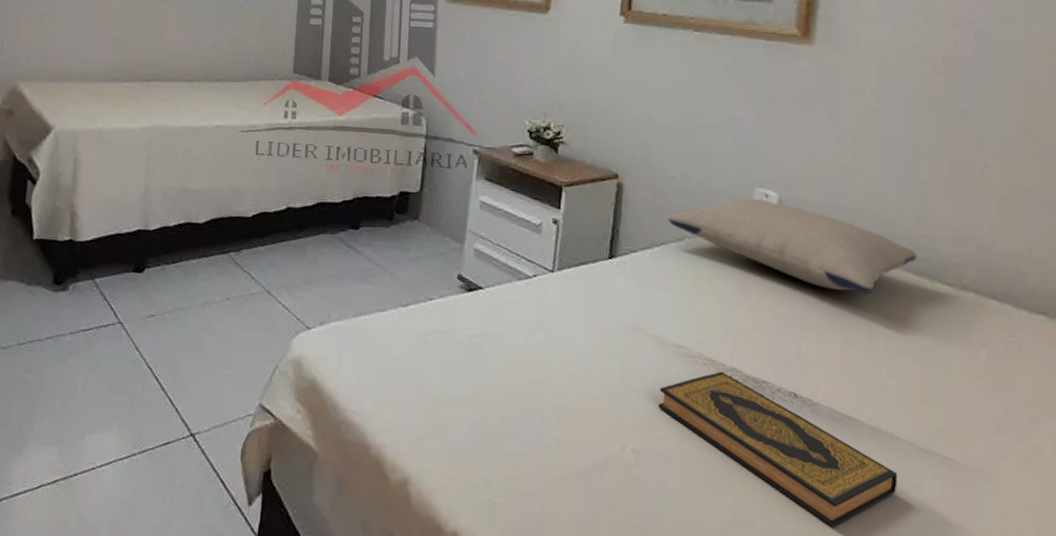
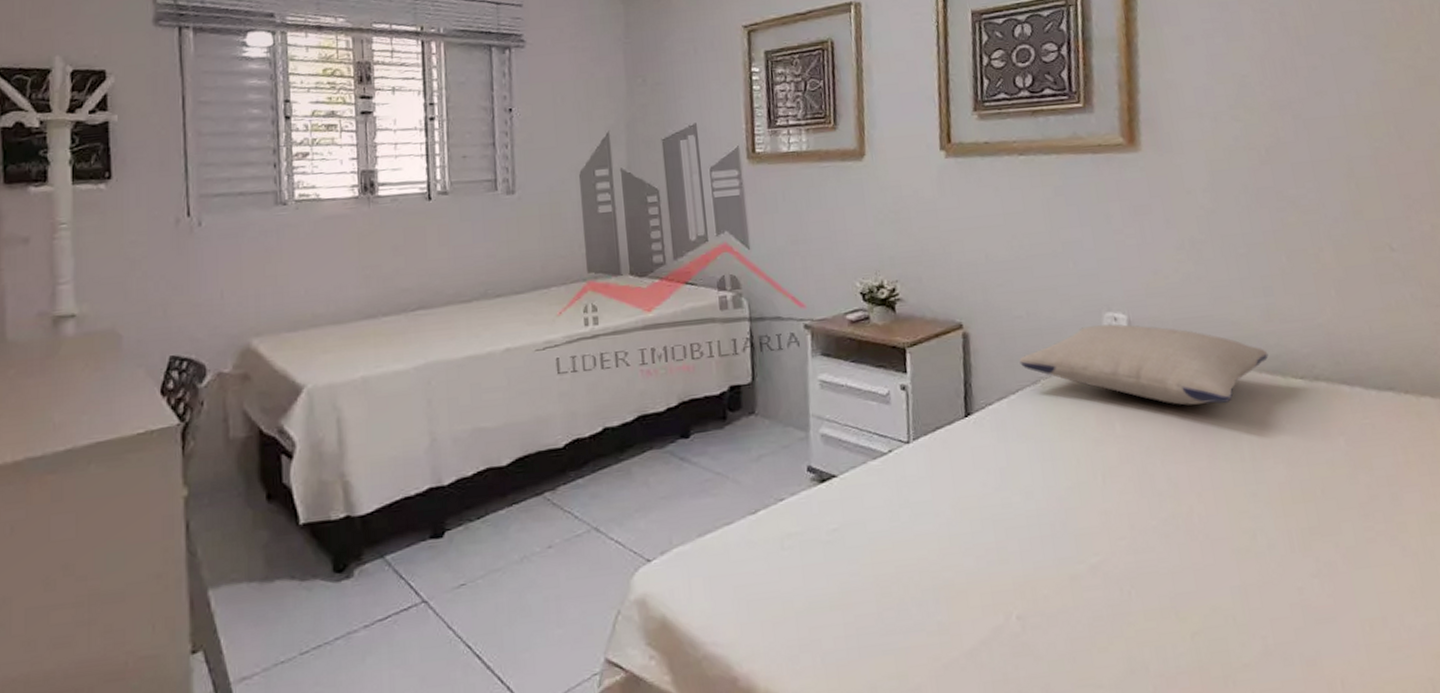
hardback book: present [658,371,898,528] -> none [1036,513,1280,651]

